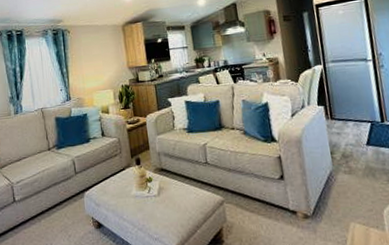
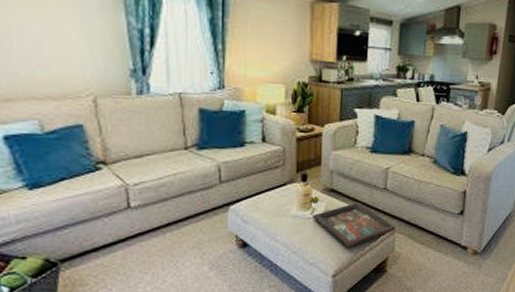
decorative tray: none [150,177,224,221] -> present [312,201,396,248]

